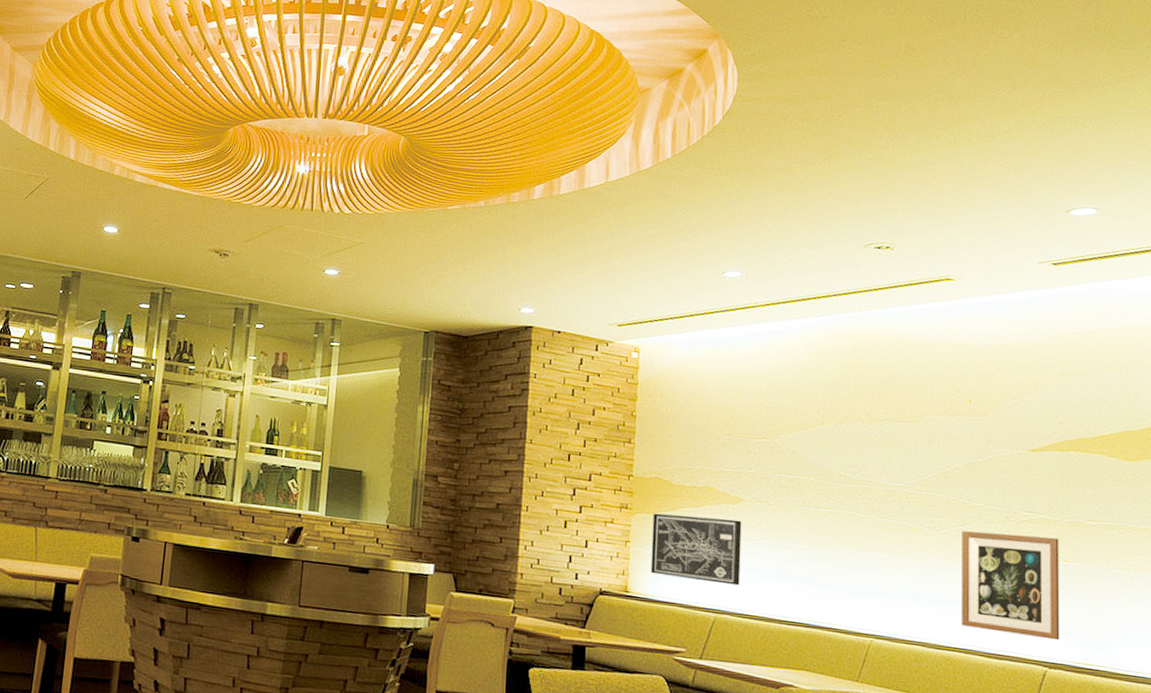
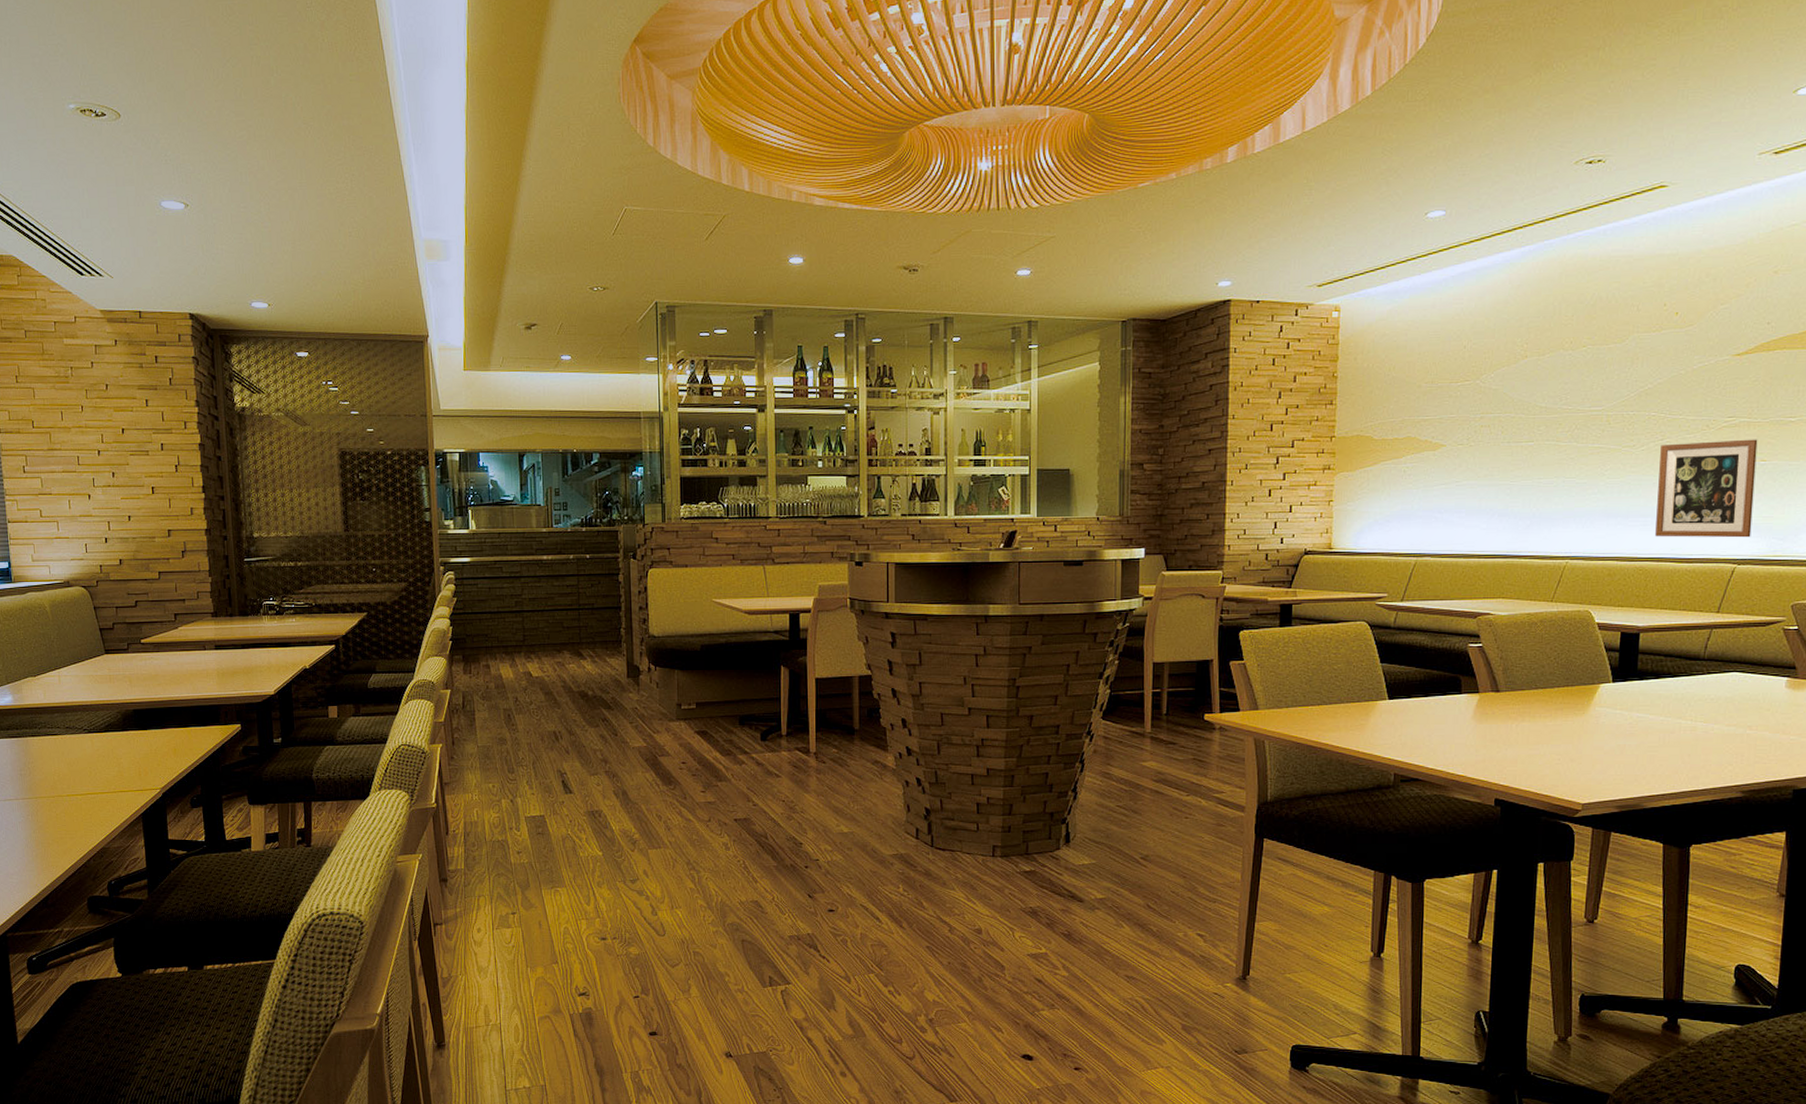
wall art: present [650,513,742,586] -> none [1353,465,1443,529]

